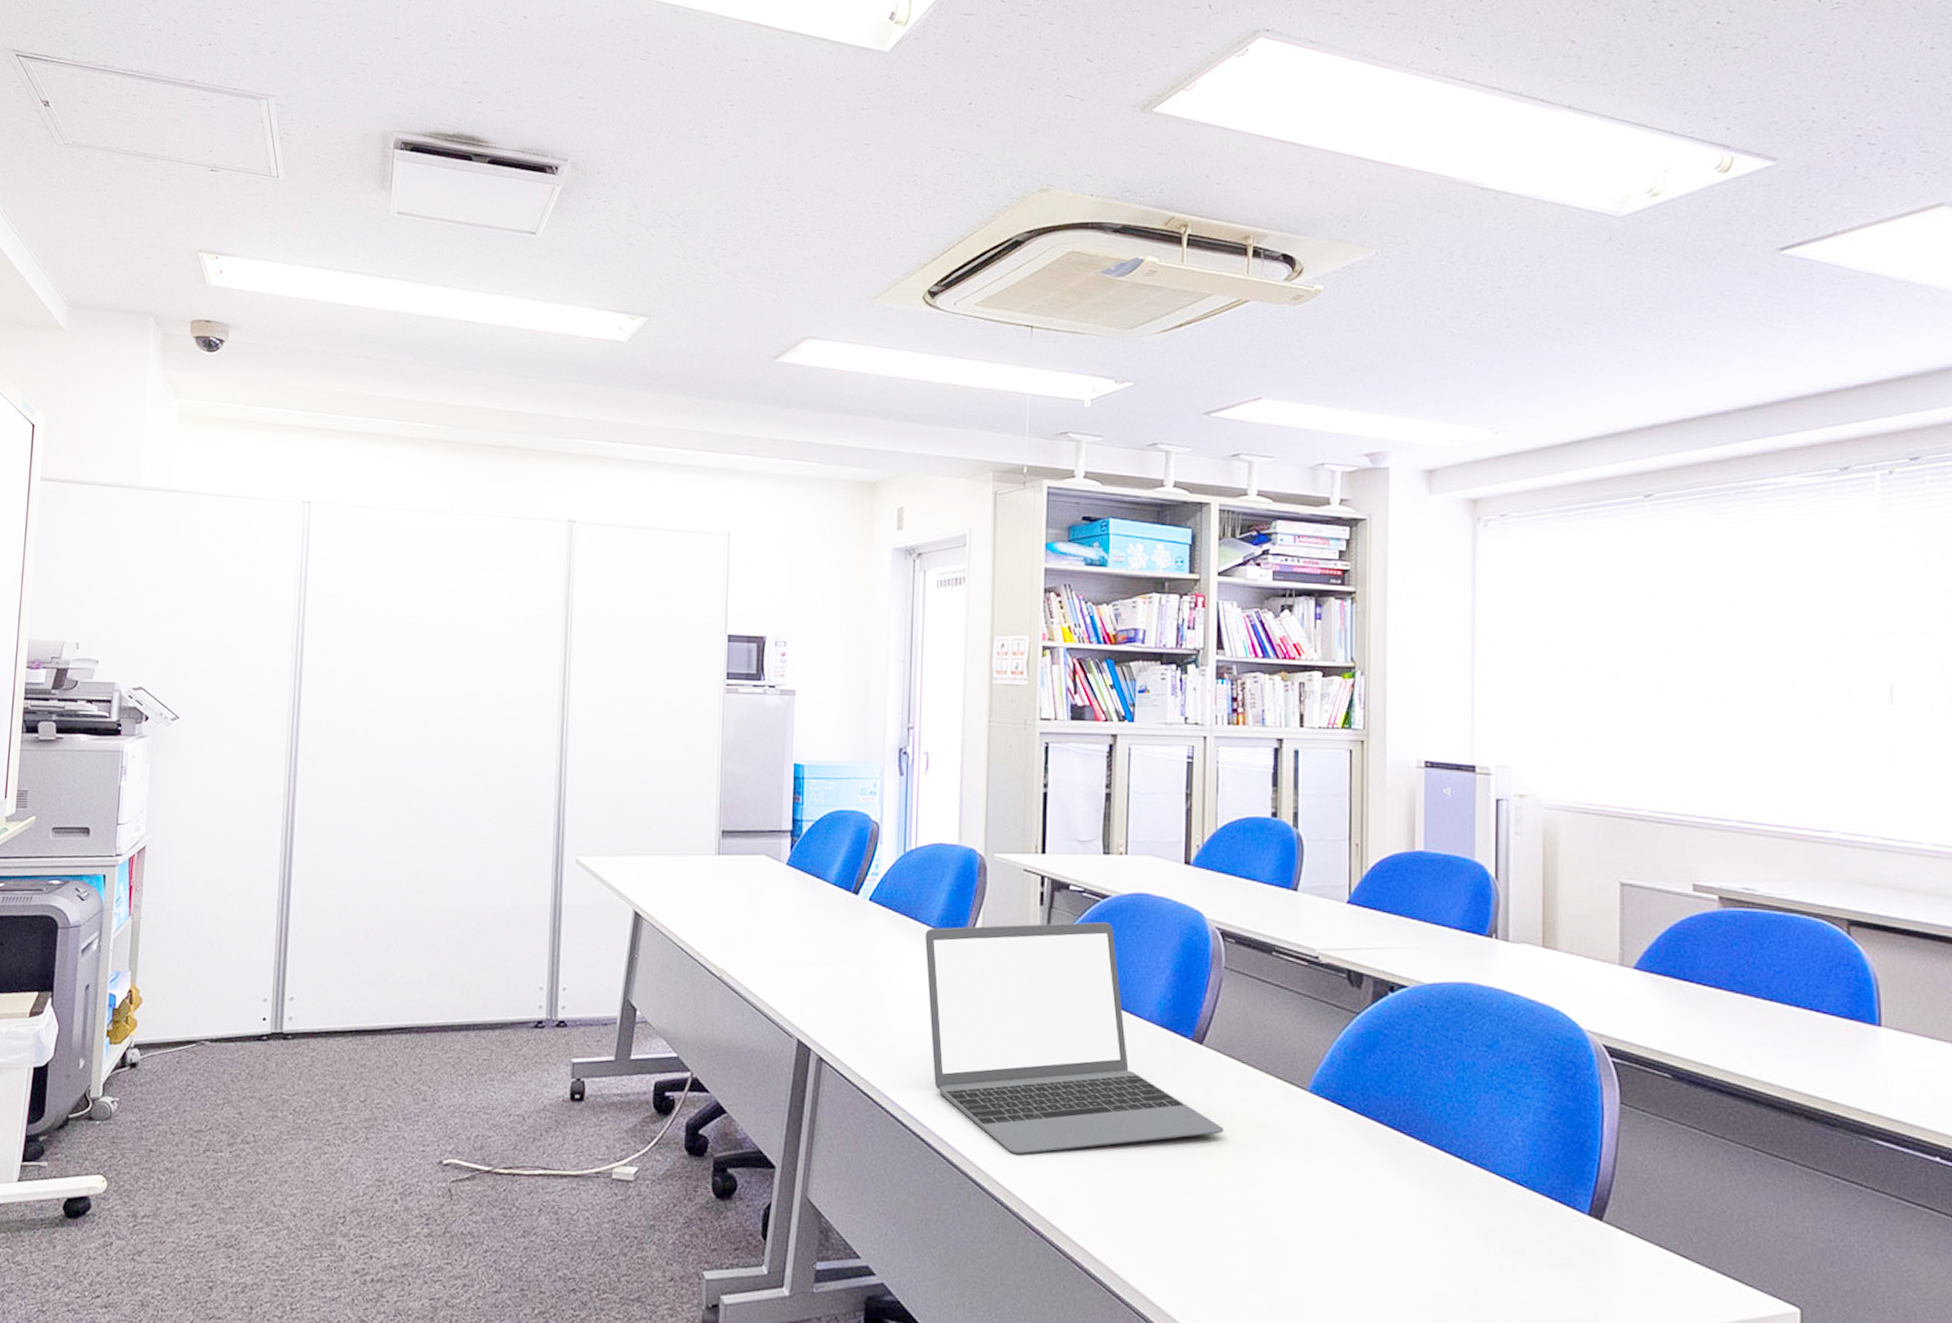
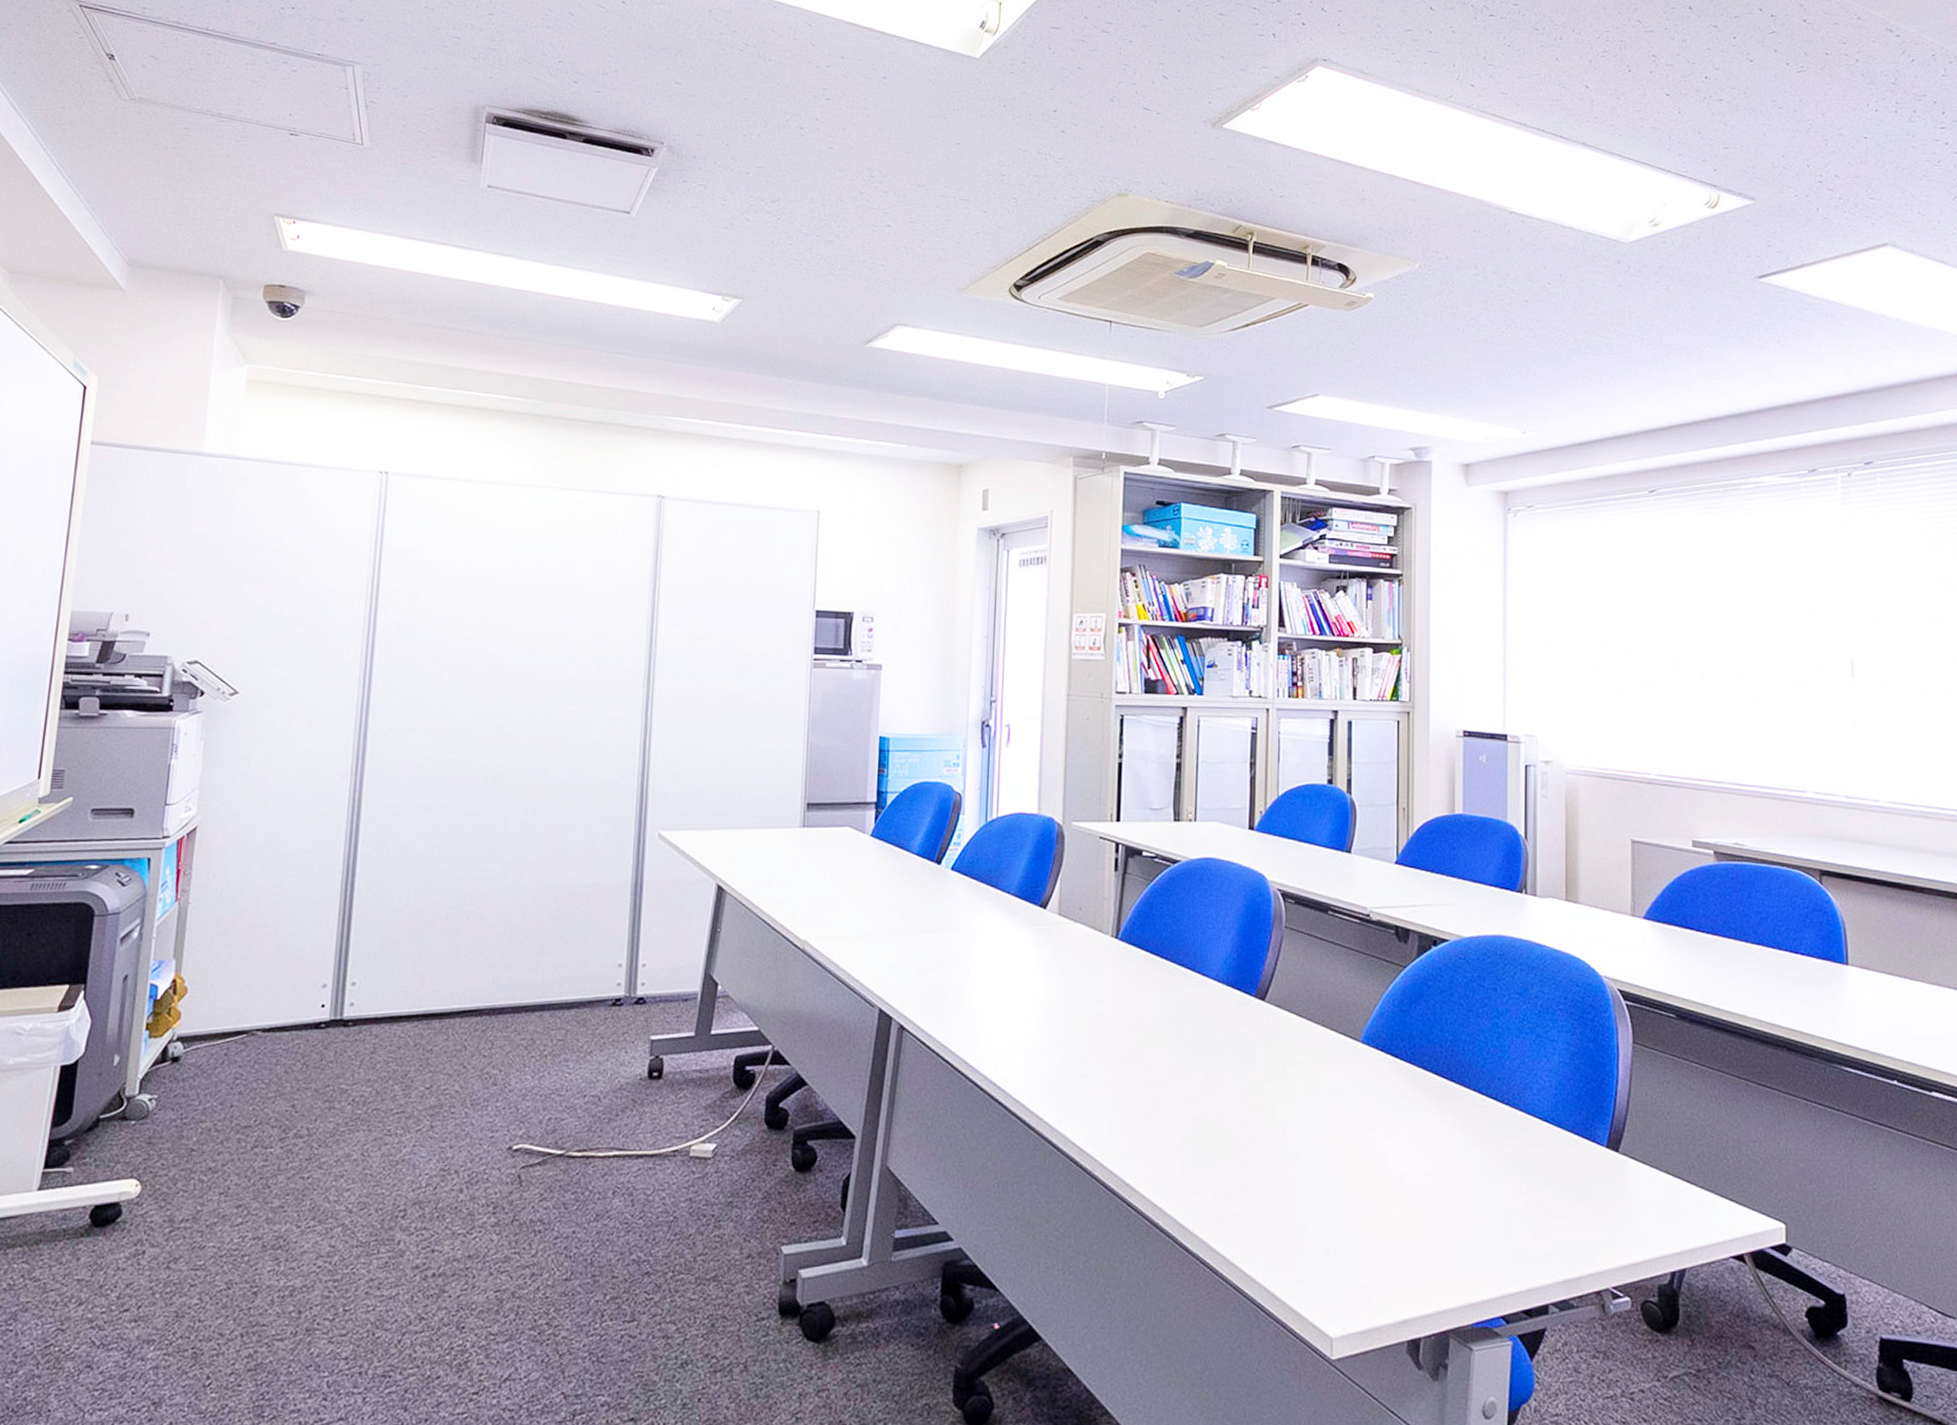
laptop: present [925,921,1224,1155] -> none [1005,885,1284,1114]

